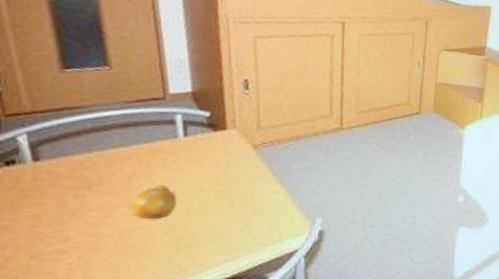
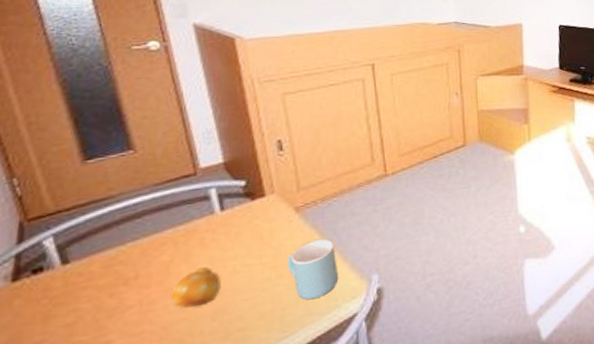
mug: none [239,178,286,231] -> present [287,239,338,300]

